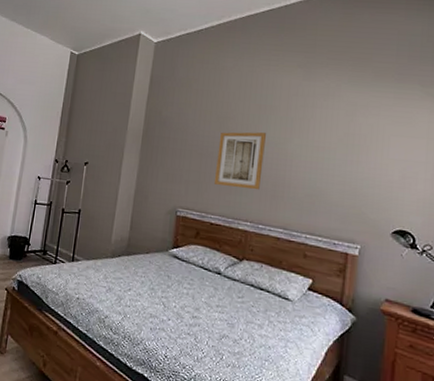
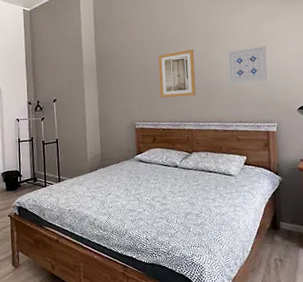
wall art: none [305,143,360,189] -> present [227,46,268,84]

